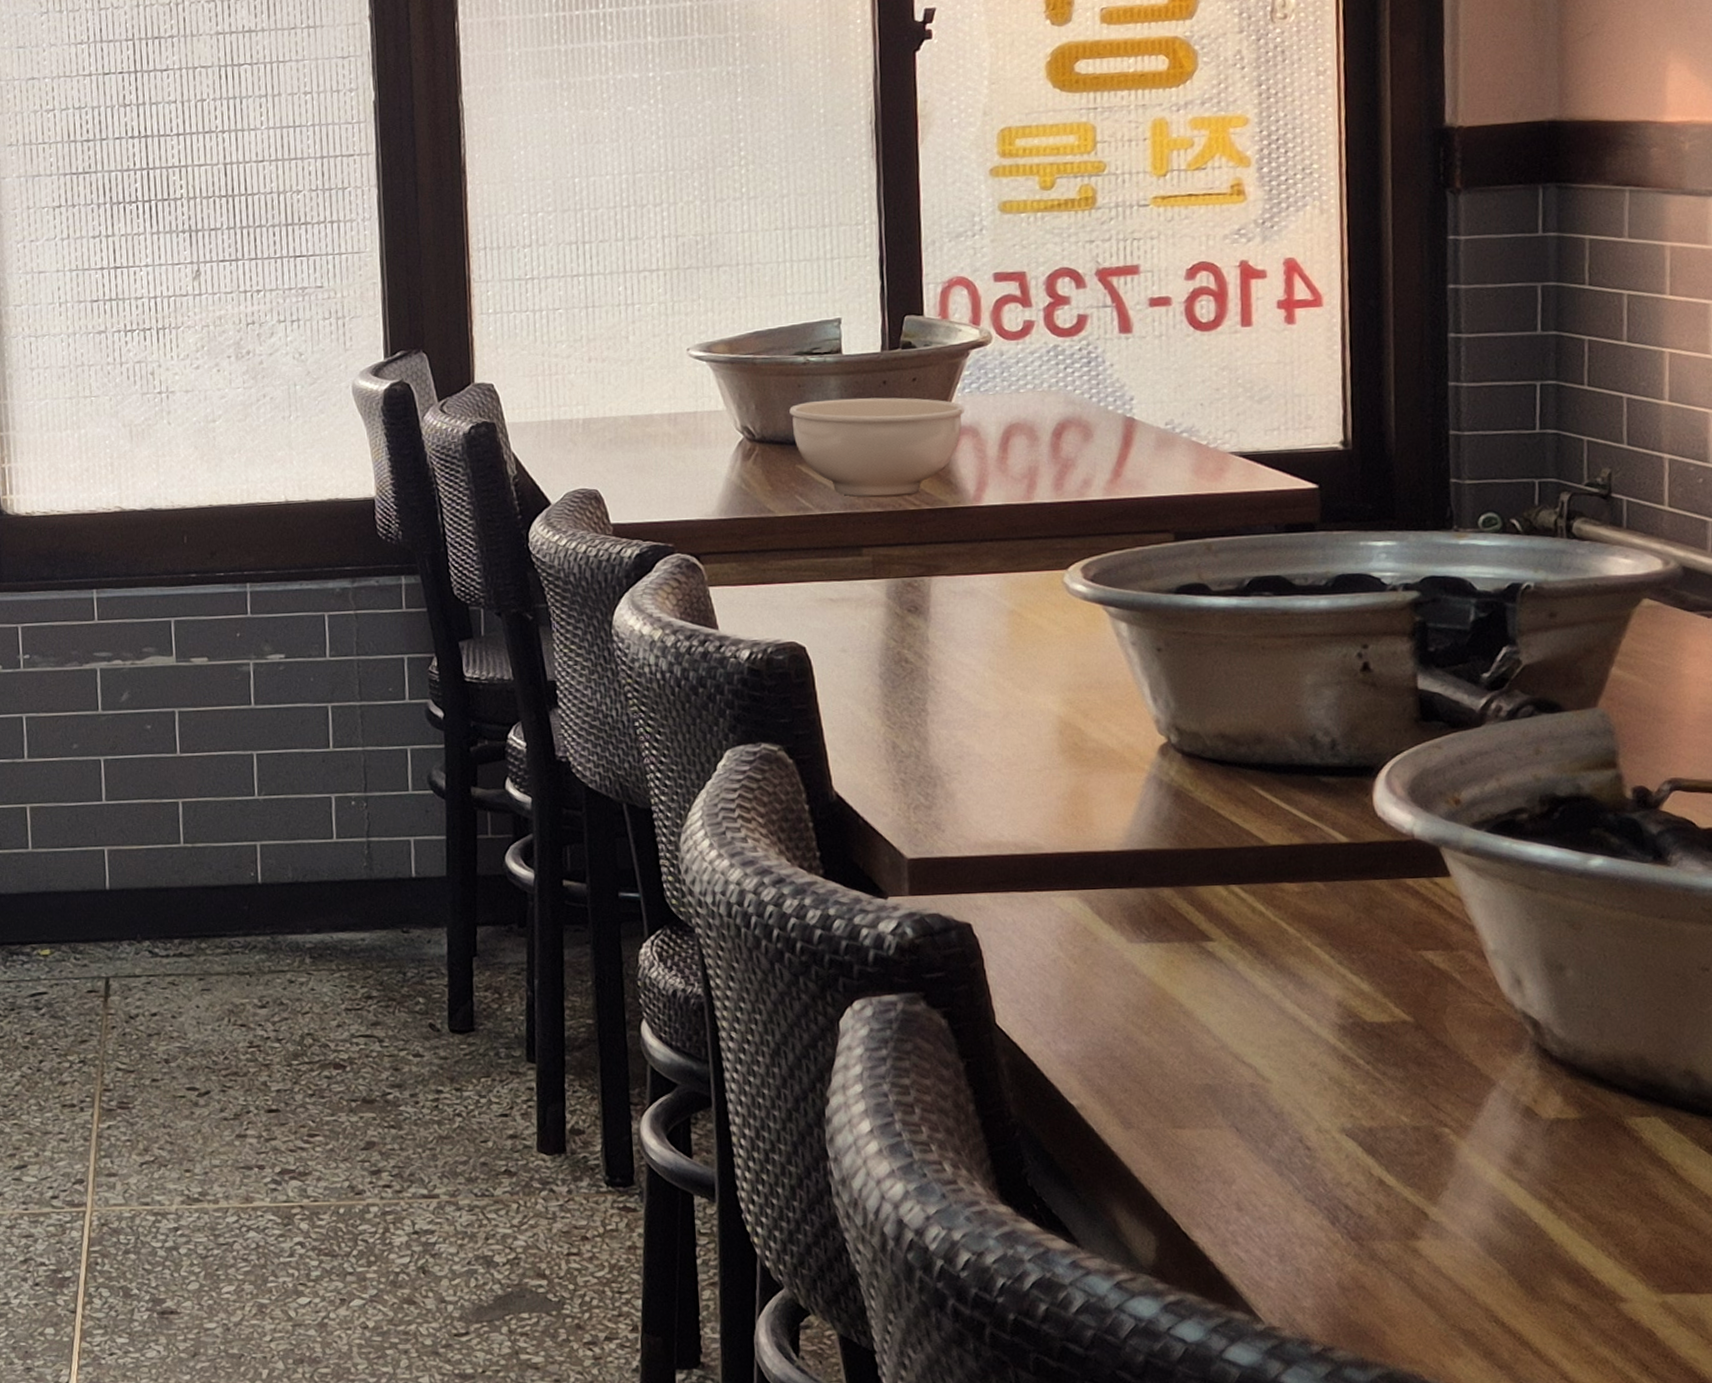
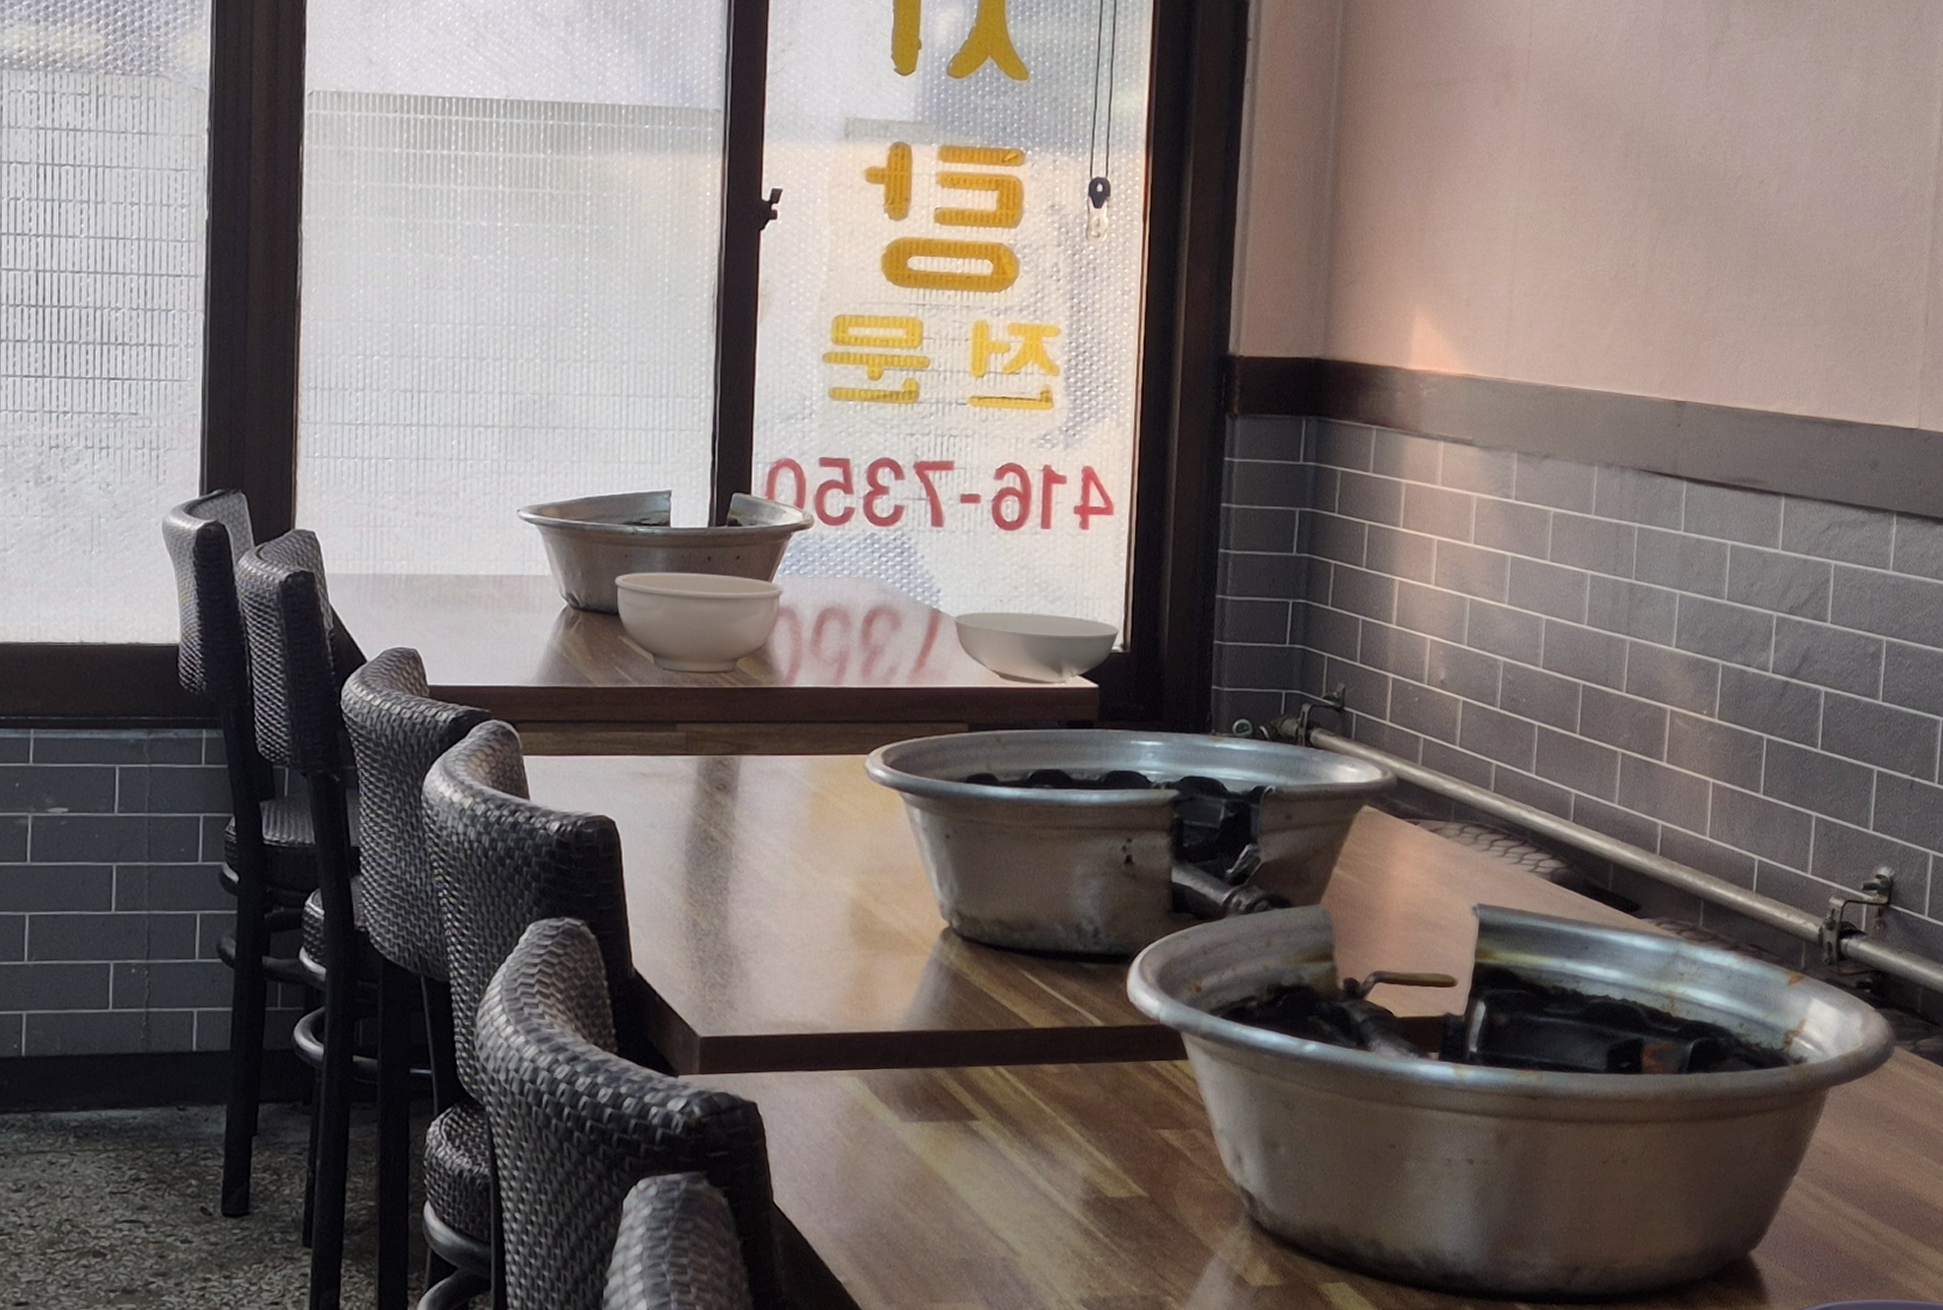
bowl: none [1150,414,1339,489] -> present [953,612,1120,685]

